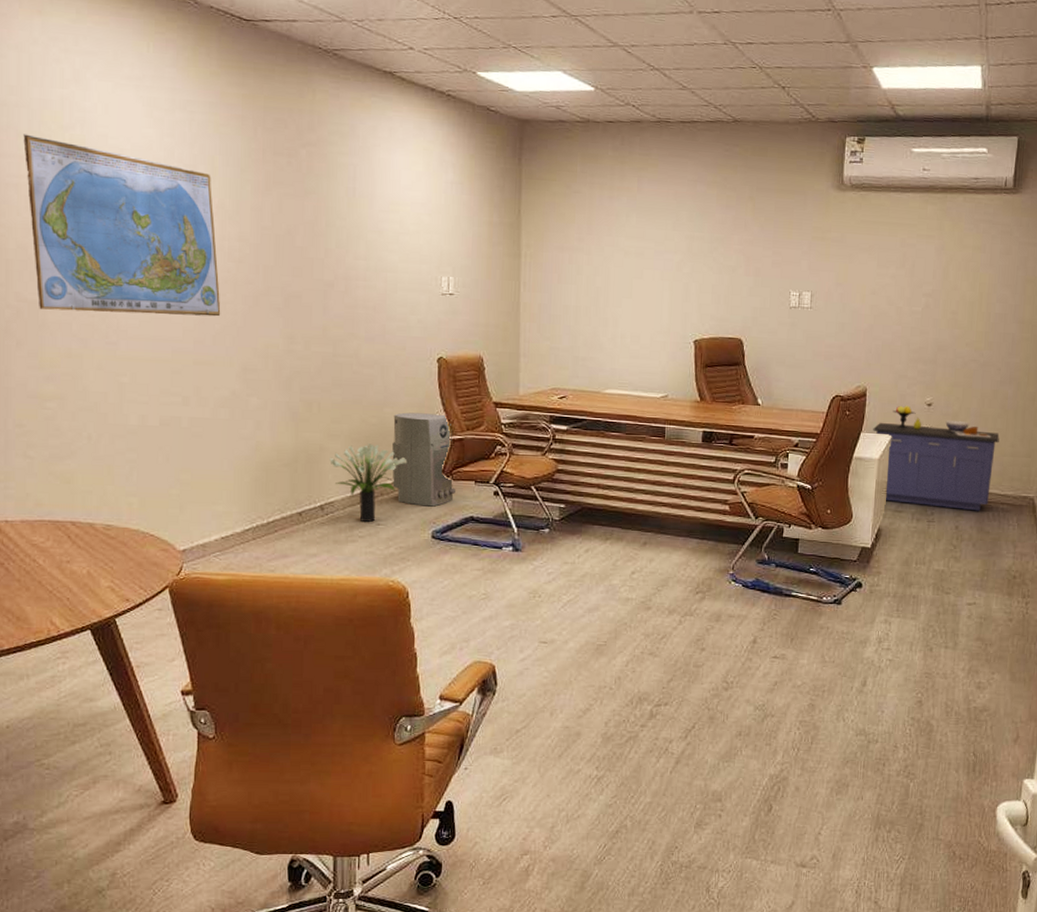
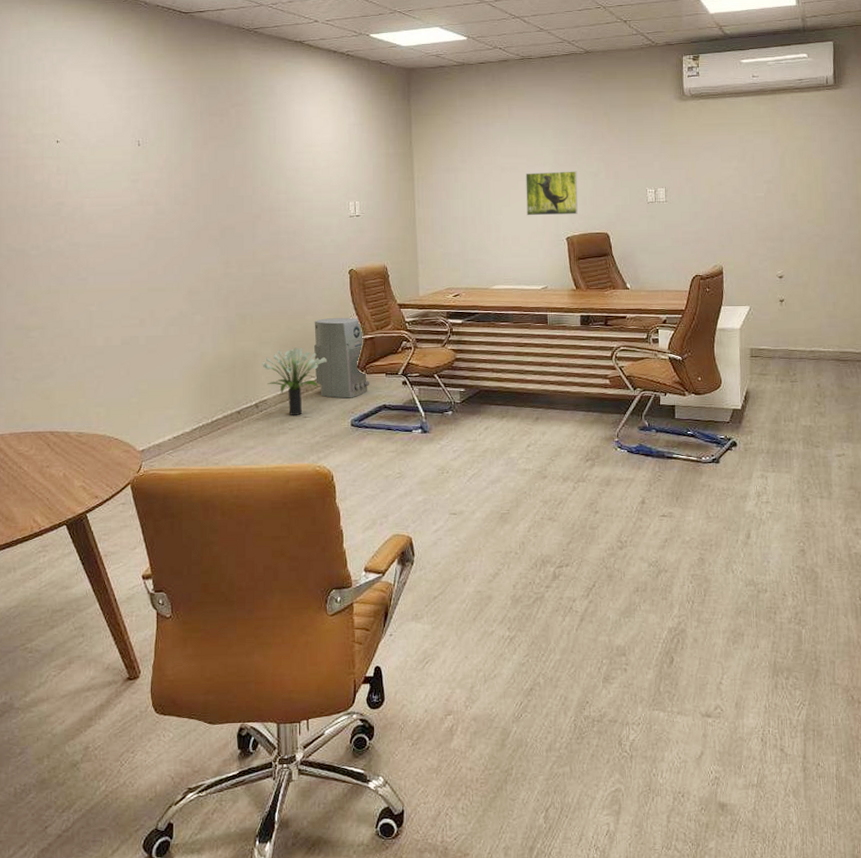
world map: present [23,134,221,317] -> none [13,118,170,256]
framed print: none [650,260,713,314] -> present [526,171,578,216]
storage cabinet: present [873,405,1000,511] -> none [732,279,849,369]

